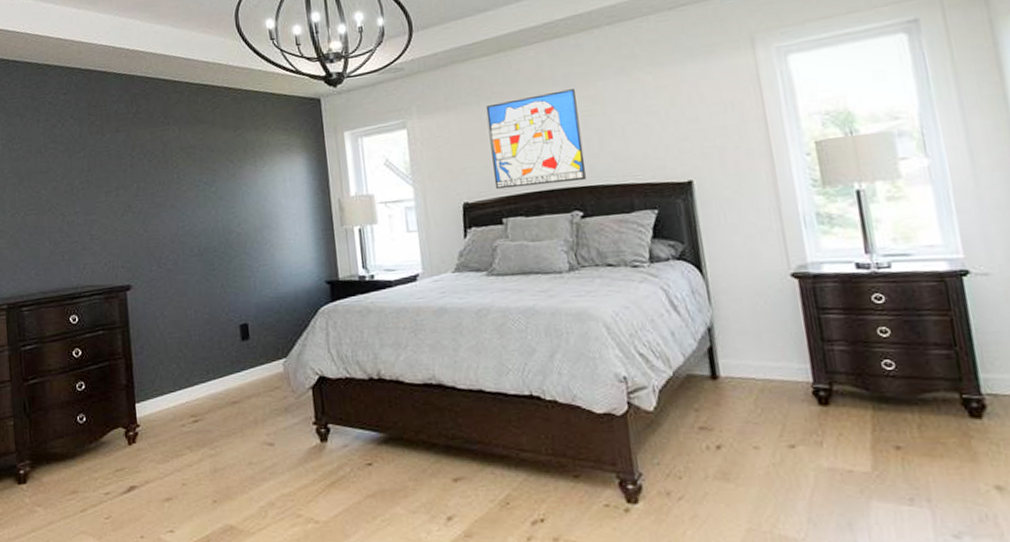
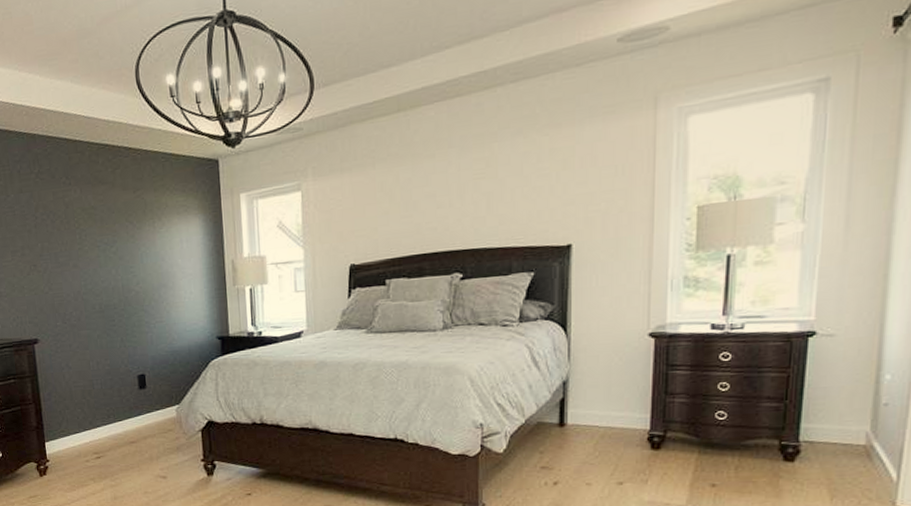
wall art: present [486,89,586,190] -> none [380,151,471,252]

